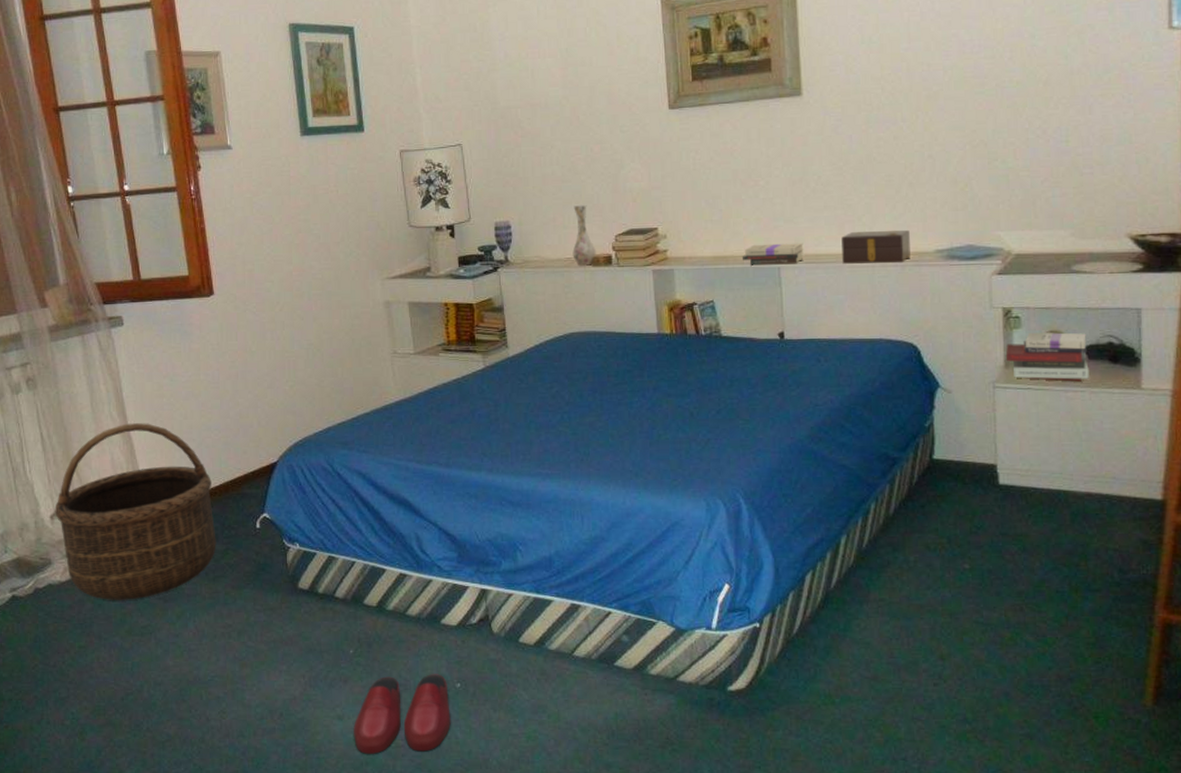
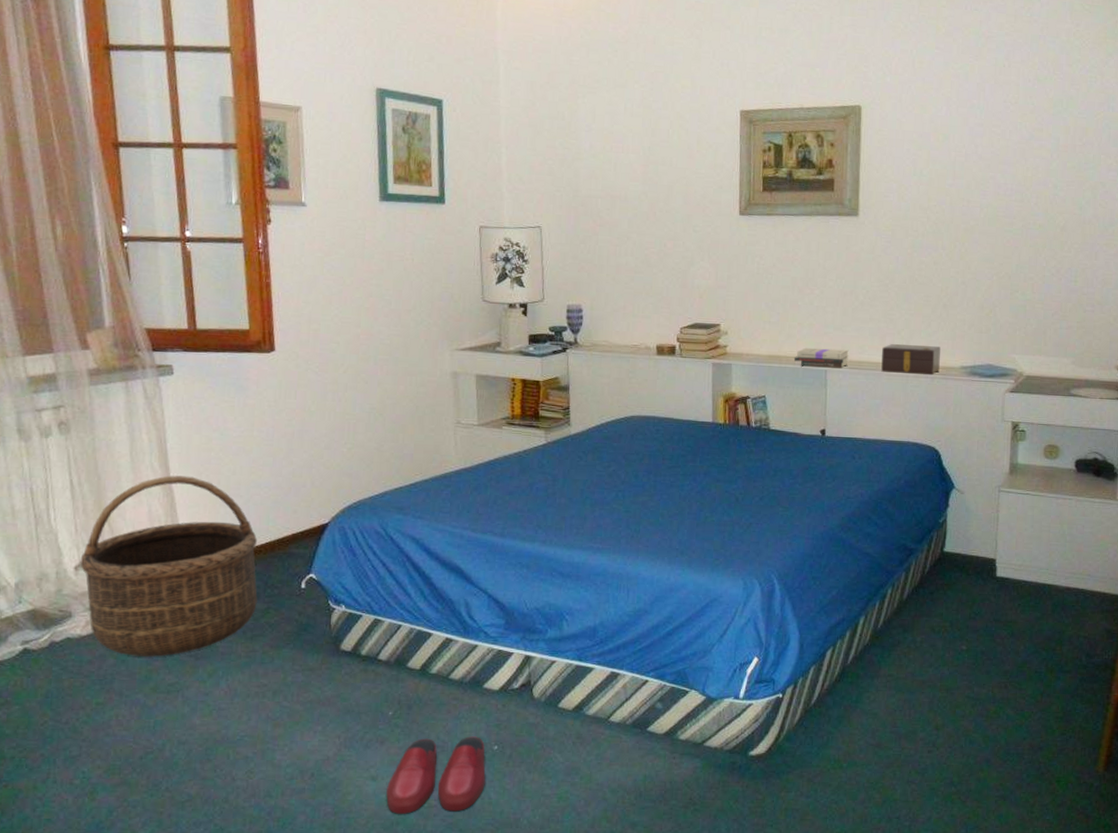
vase: present [572,204,597,267] -> none [639,295,663,355]
books: present [1005,332,1089,382] -> none [1010,445,1077,491]

